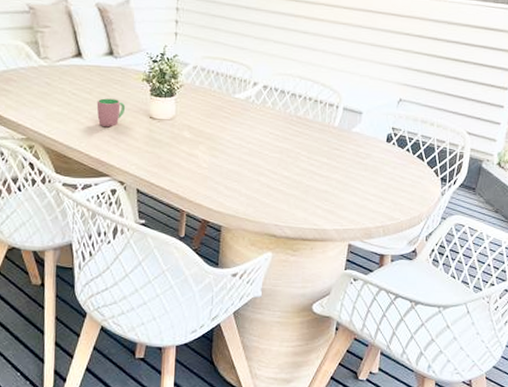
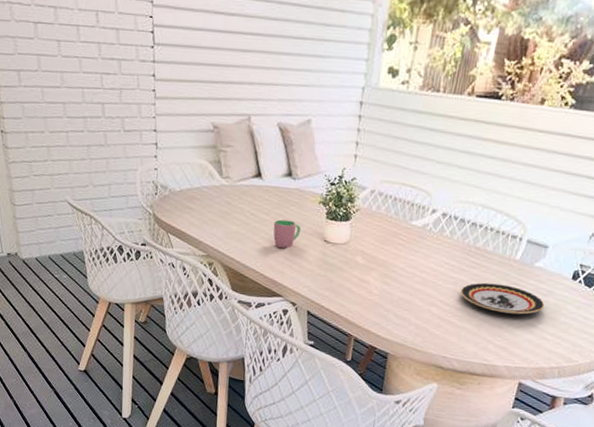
plate: none [286,149,365,178] -> present [460,282,545,315]

